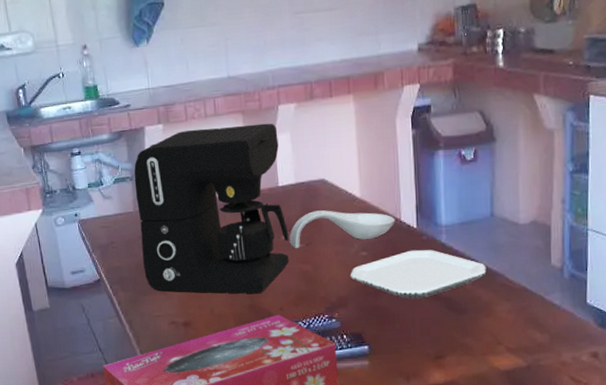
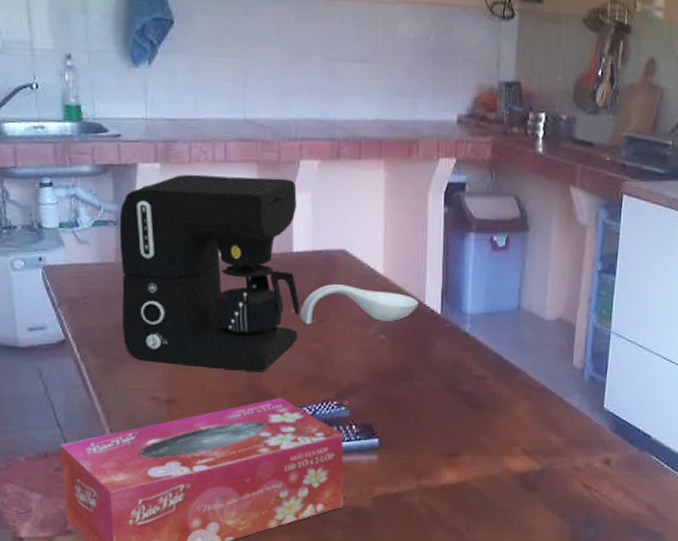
plate: present [350,250,486,299] -> none [364,337,509,391]

